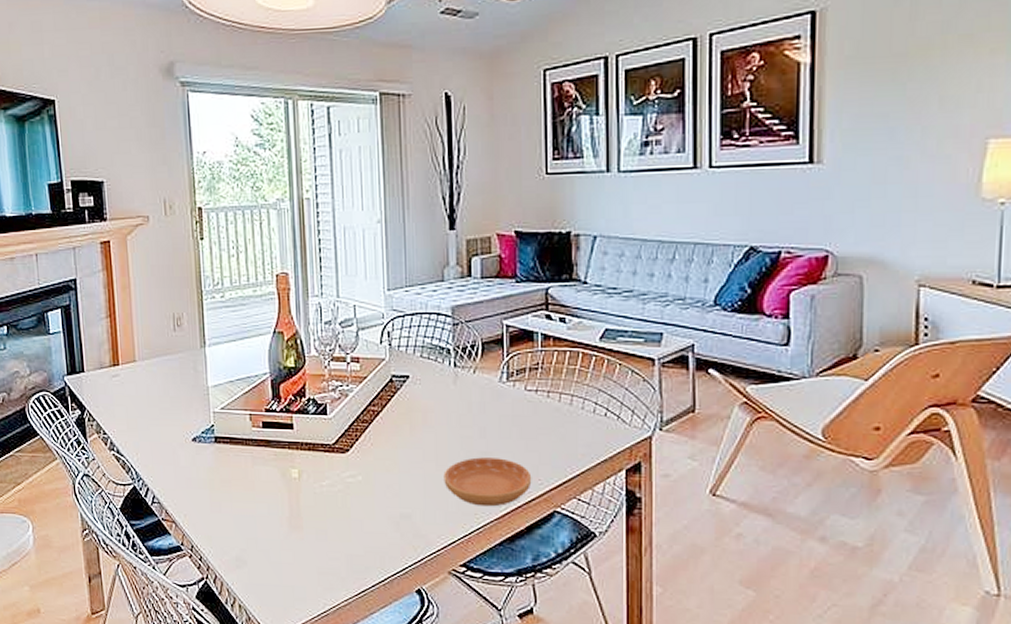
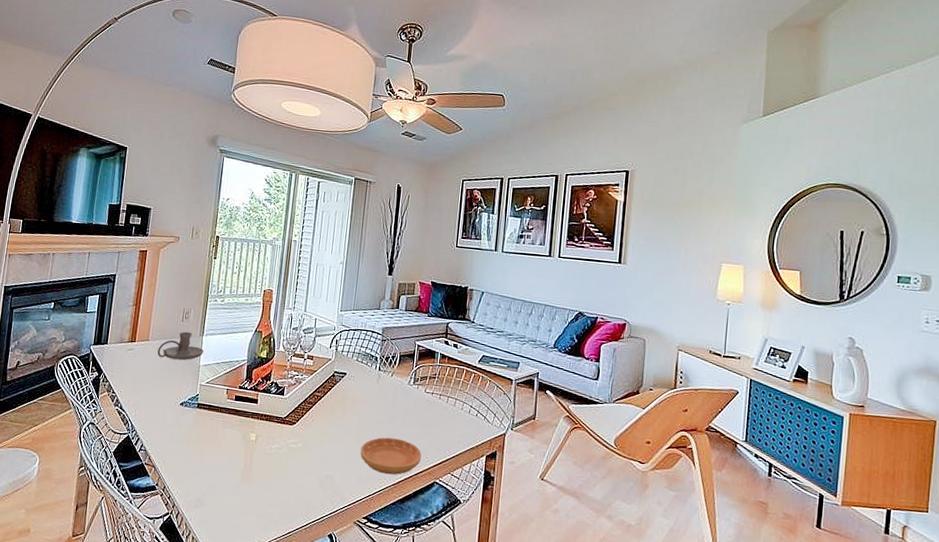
candle holder: none [150,344,210,383] -> present [157,331,204,361]

